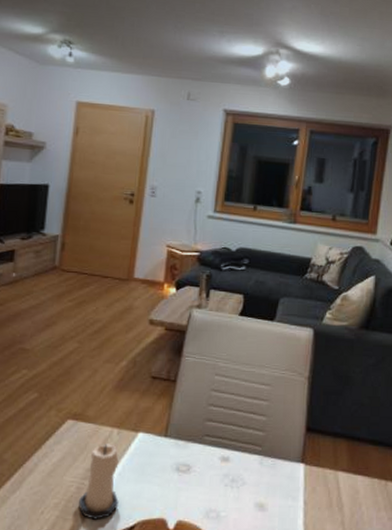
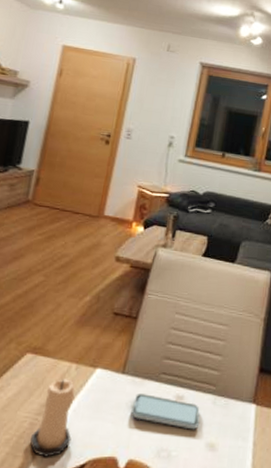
smartphone: none [176,455,247,491] -> present [131,392,200,430]

